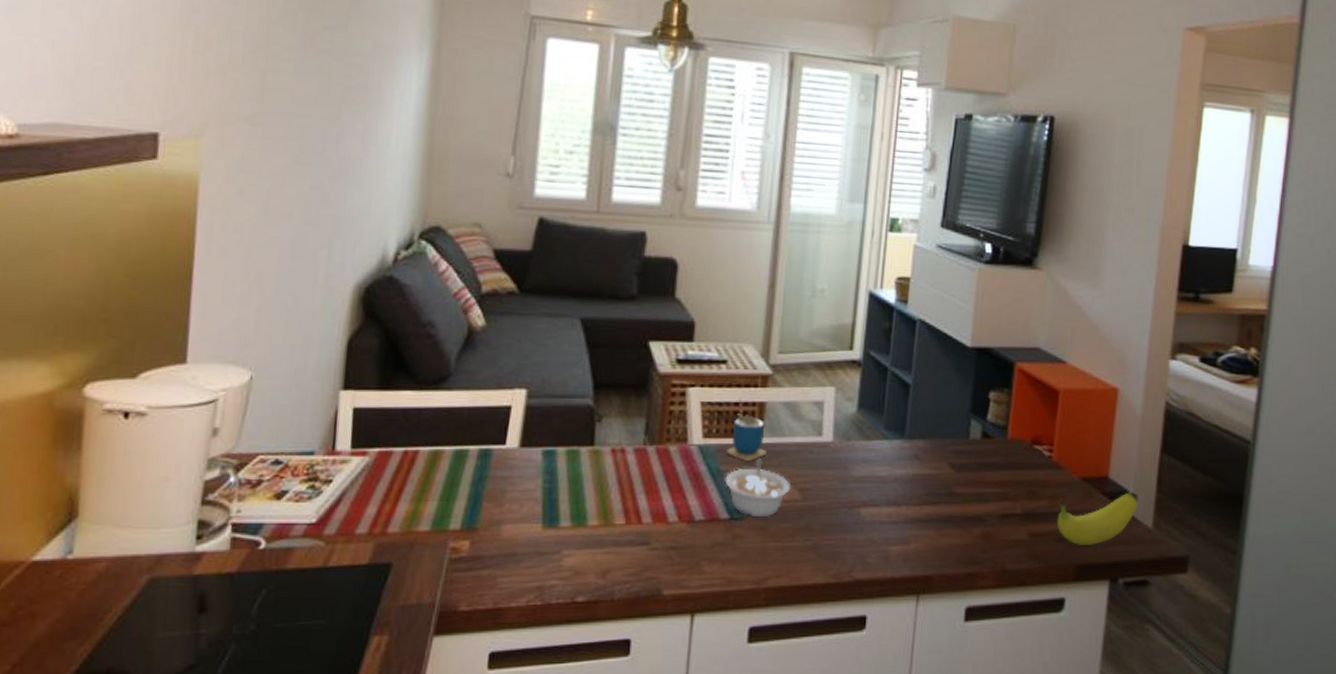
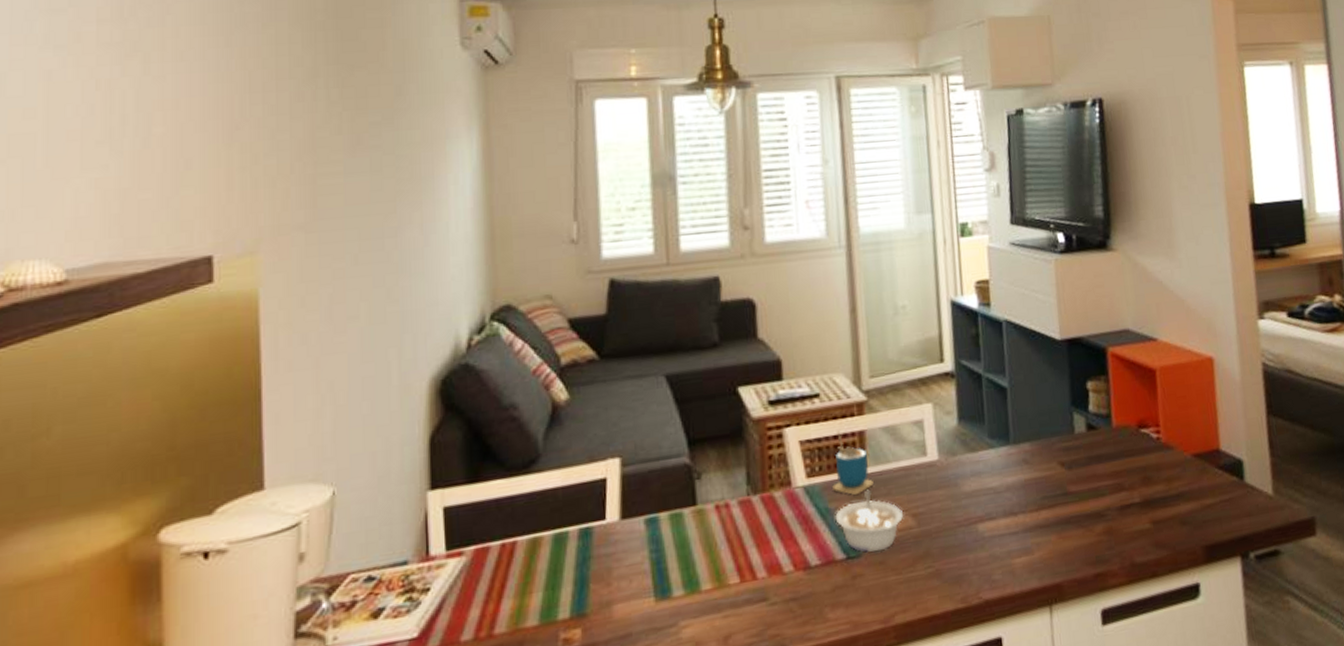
fruit: present [1056,492,1139,547] -> none [1175,460,1255,526]

